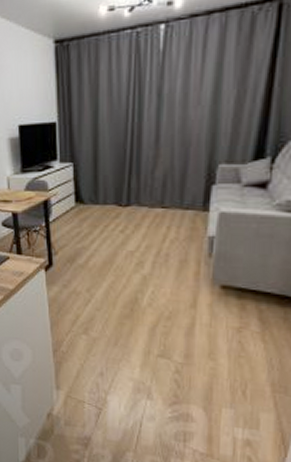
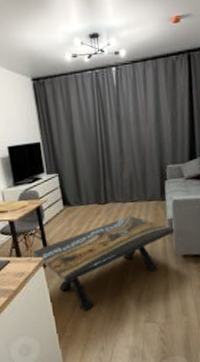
coffee table: none [35,224,215,329] -> present [33,215,175,312]

